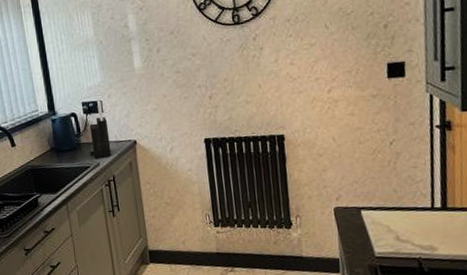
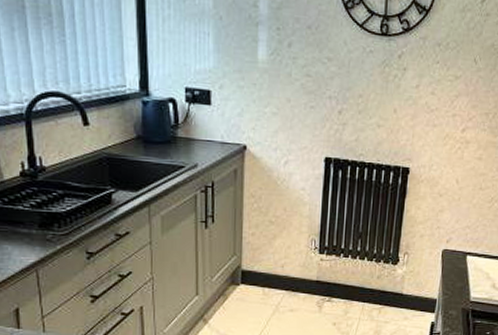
knife block: present [89,100,112,159] -> none [187,88,215,159]

